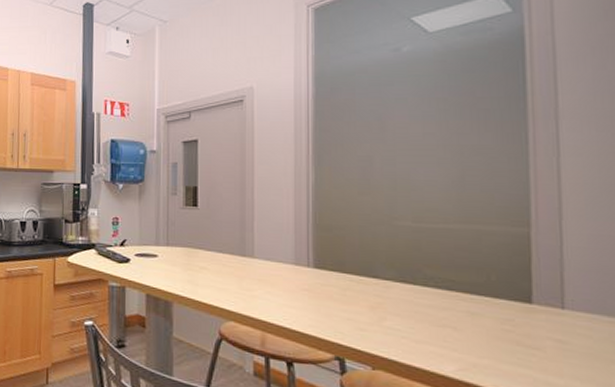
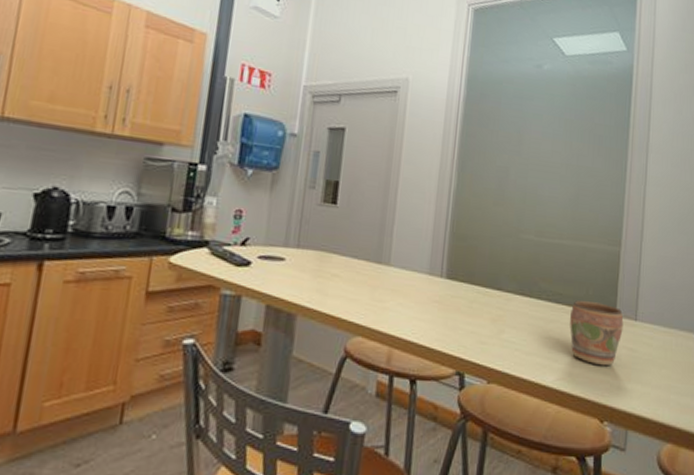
mug: none [468,286,545,359] -> present [570,300,624,366]

